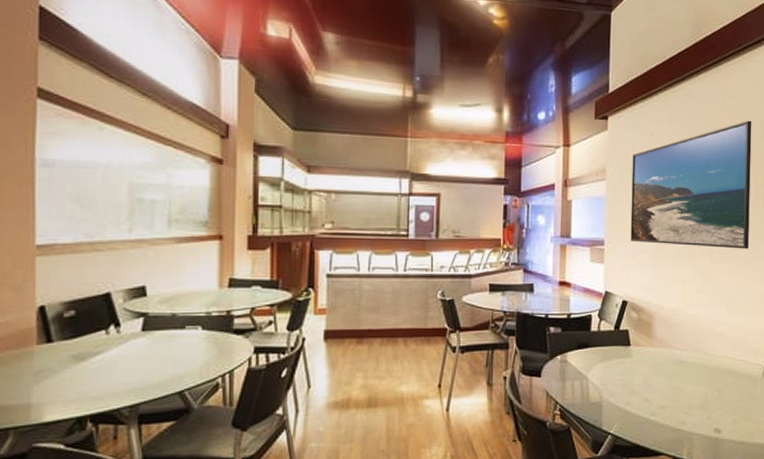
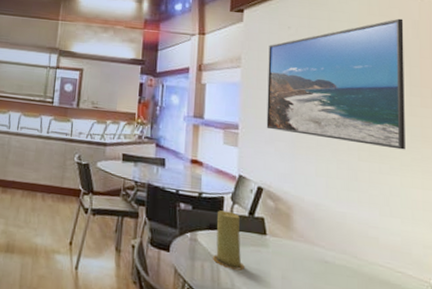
candle: none [581,328,611,383] -> present [212,210,245,271]

